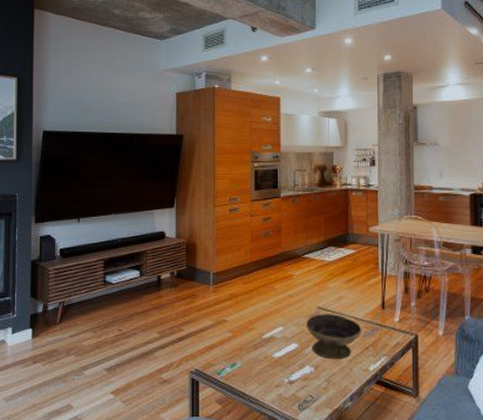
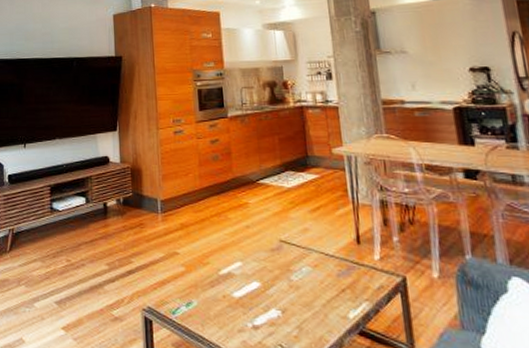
decorative bowl: present [306,314,362,359] -> none [268,248,336,302]

